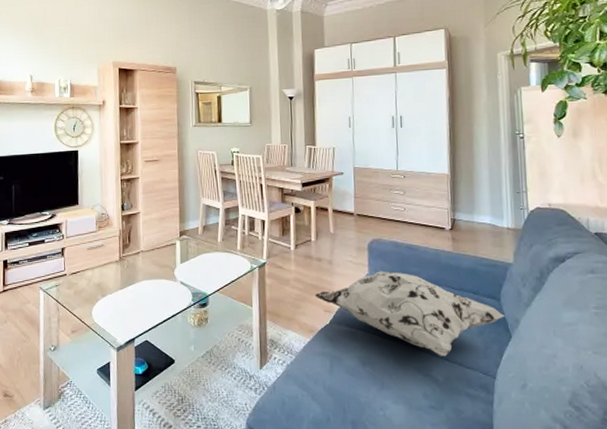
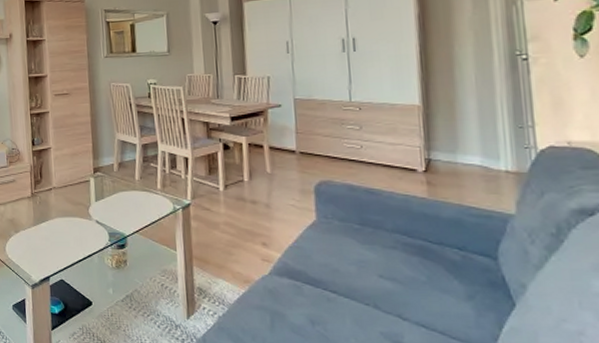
decorative pillow: present [314,271,505,356] -> none [249,217,506,322]

